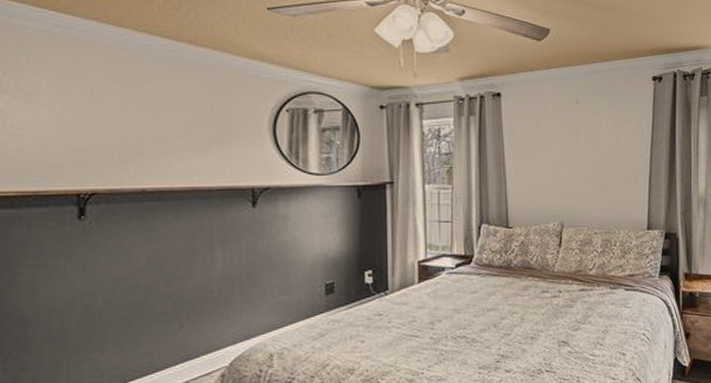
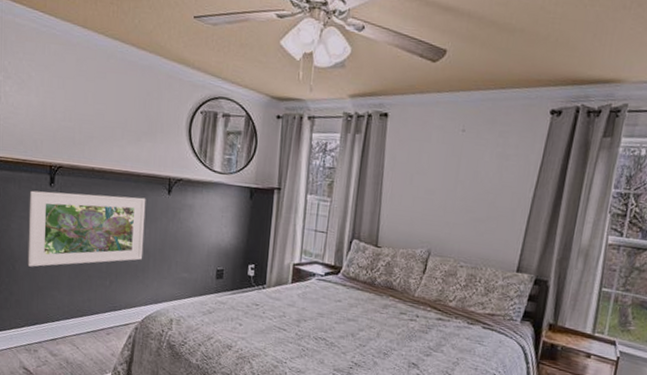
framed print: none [46,215,225,328] -> present [27,190,146,267]

